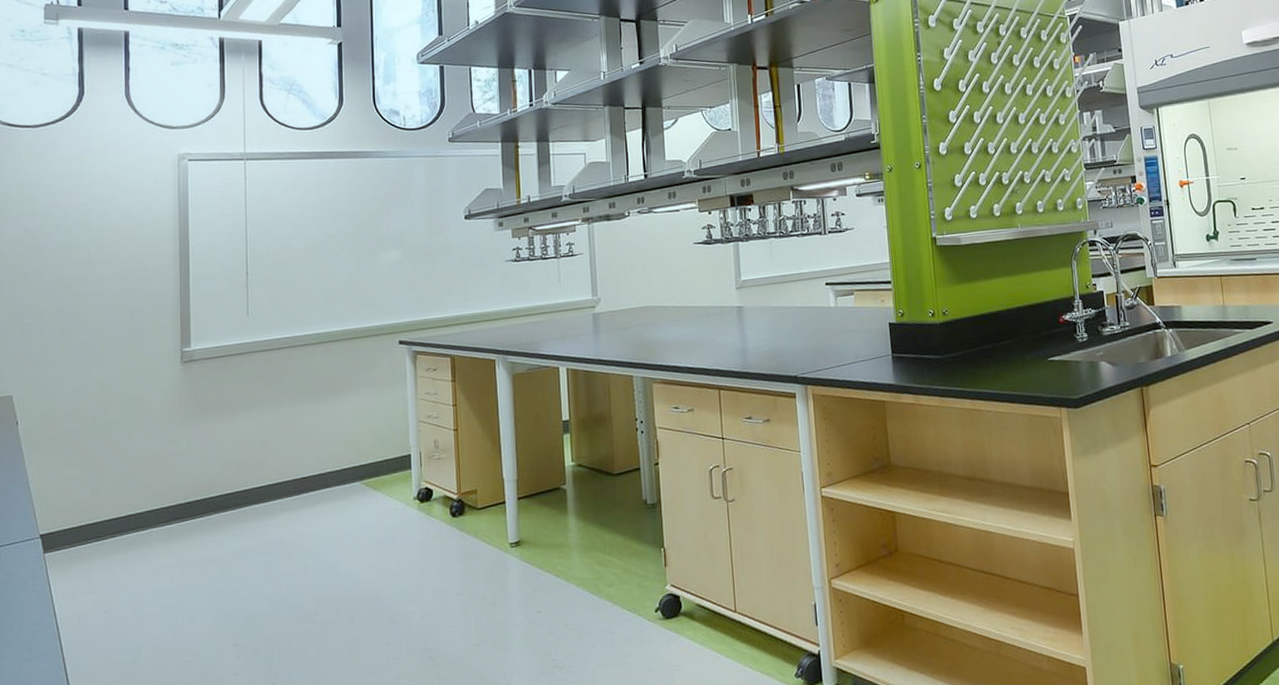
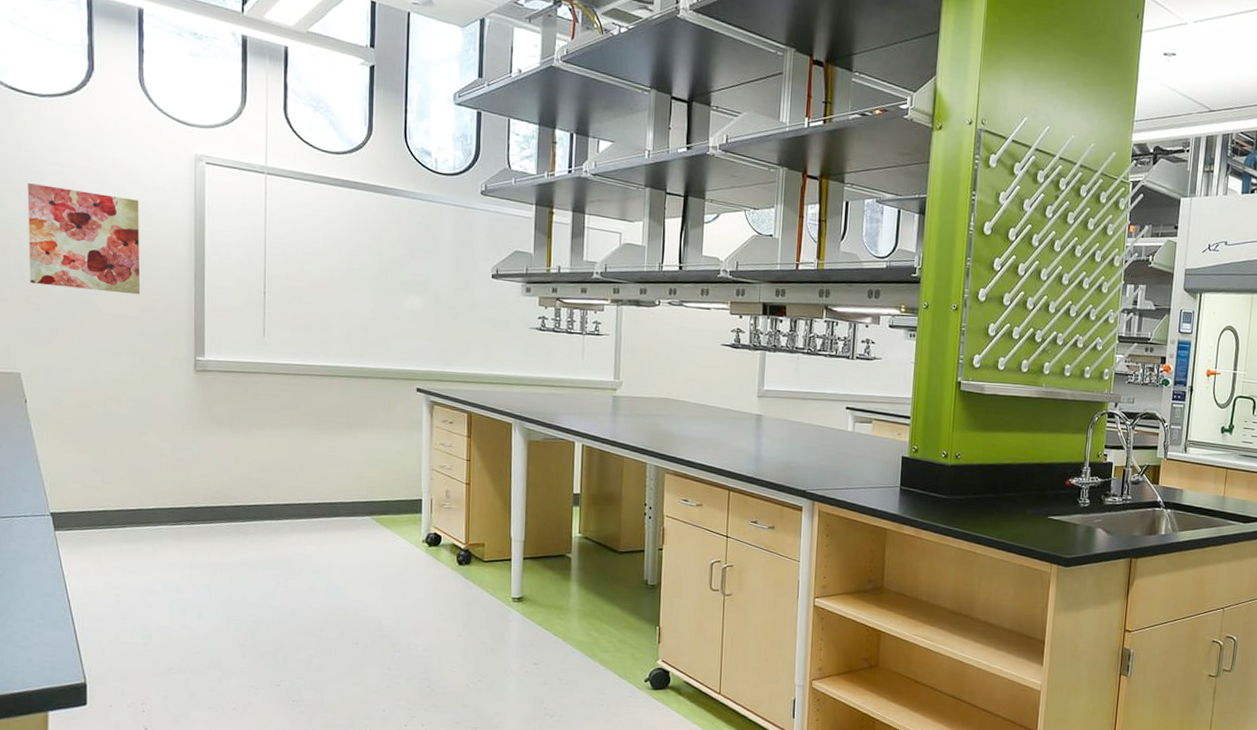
wall art: none [21,206,128,305] -> present [27,182,141,295]

